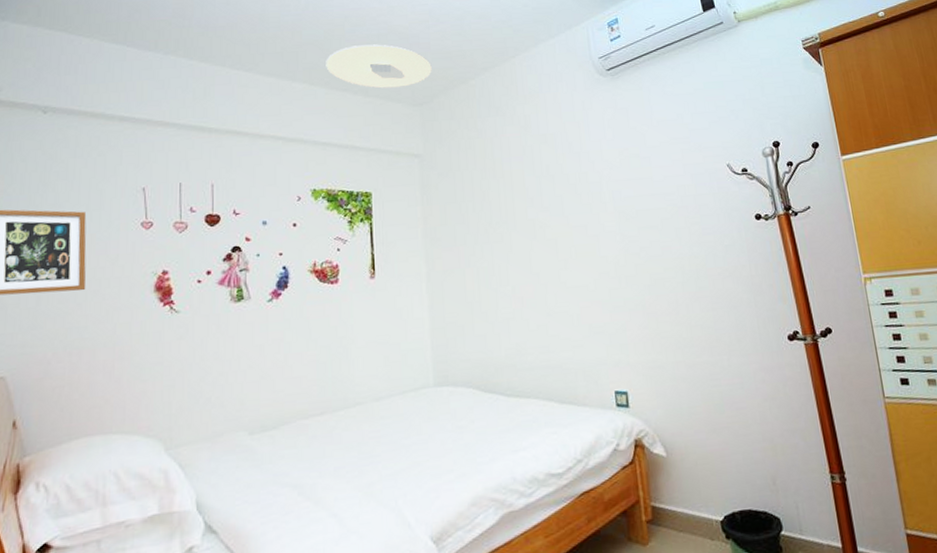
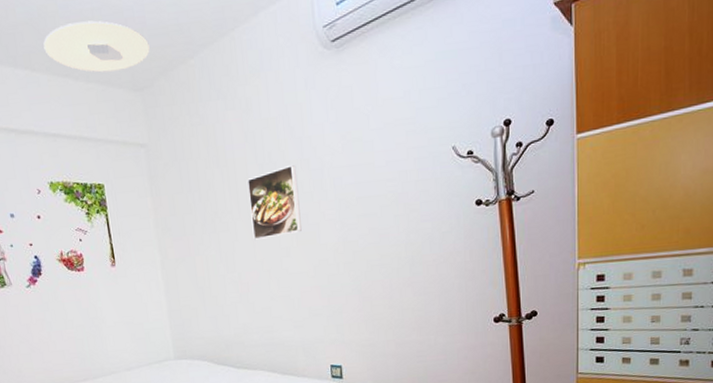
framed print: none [523,178,581,251] -> present [246,165,302,240]

